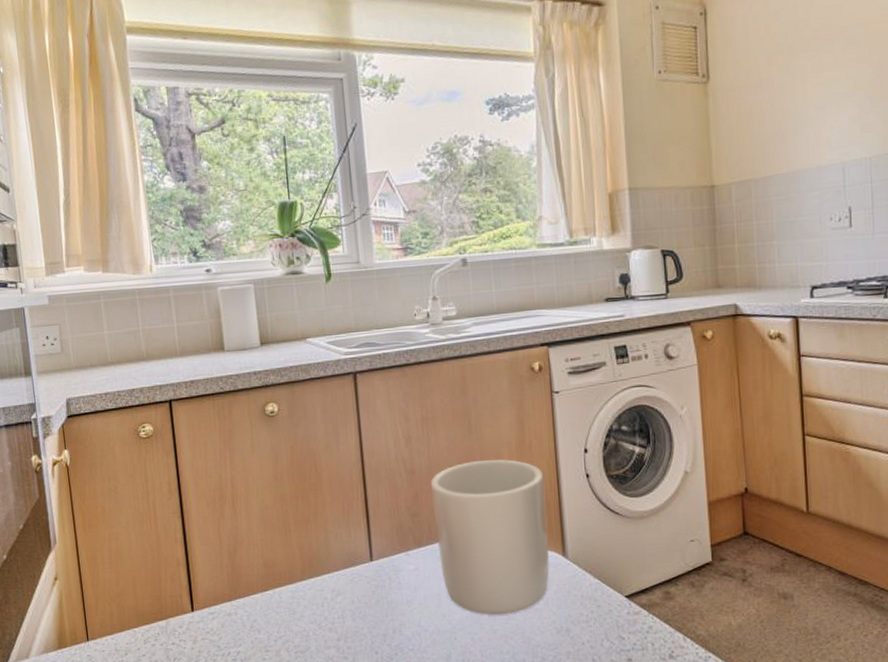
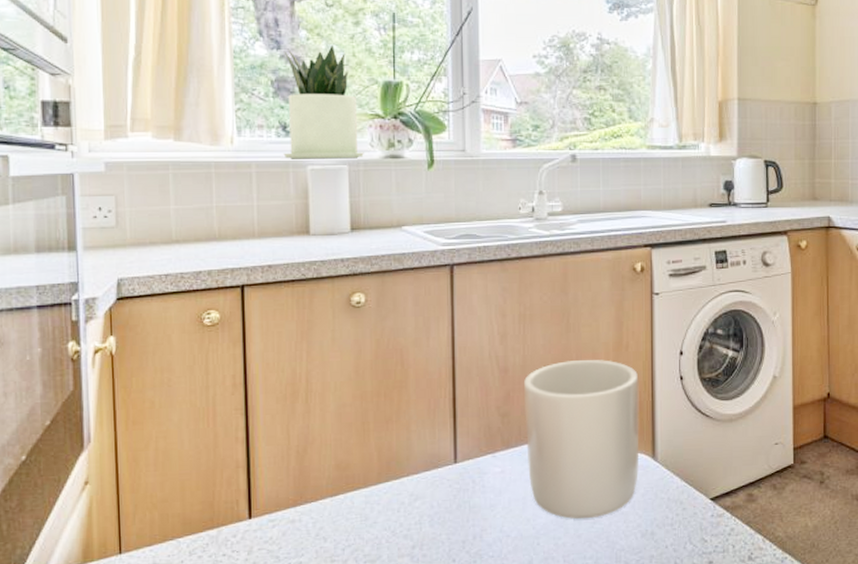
planter: none [189,173,267,283] -> present [283,46,364,161]

